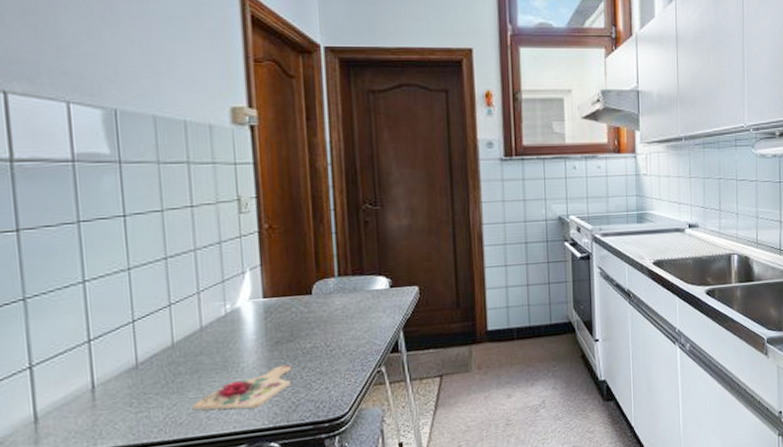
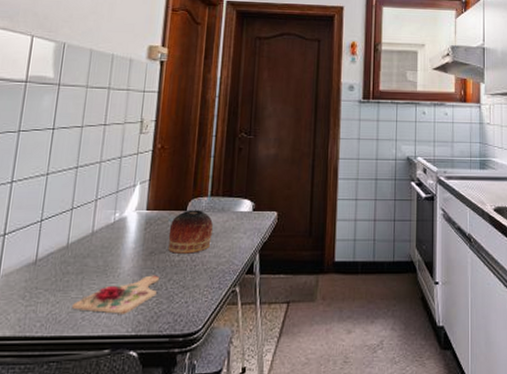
bowl: none [294,292,347,341] -> present [168,210,214,254]

